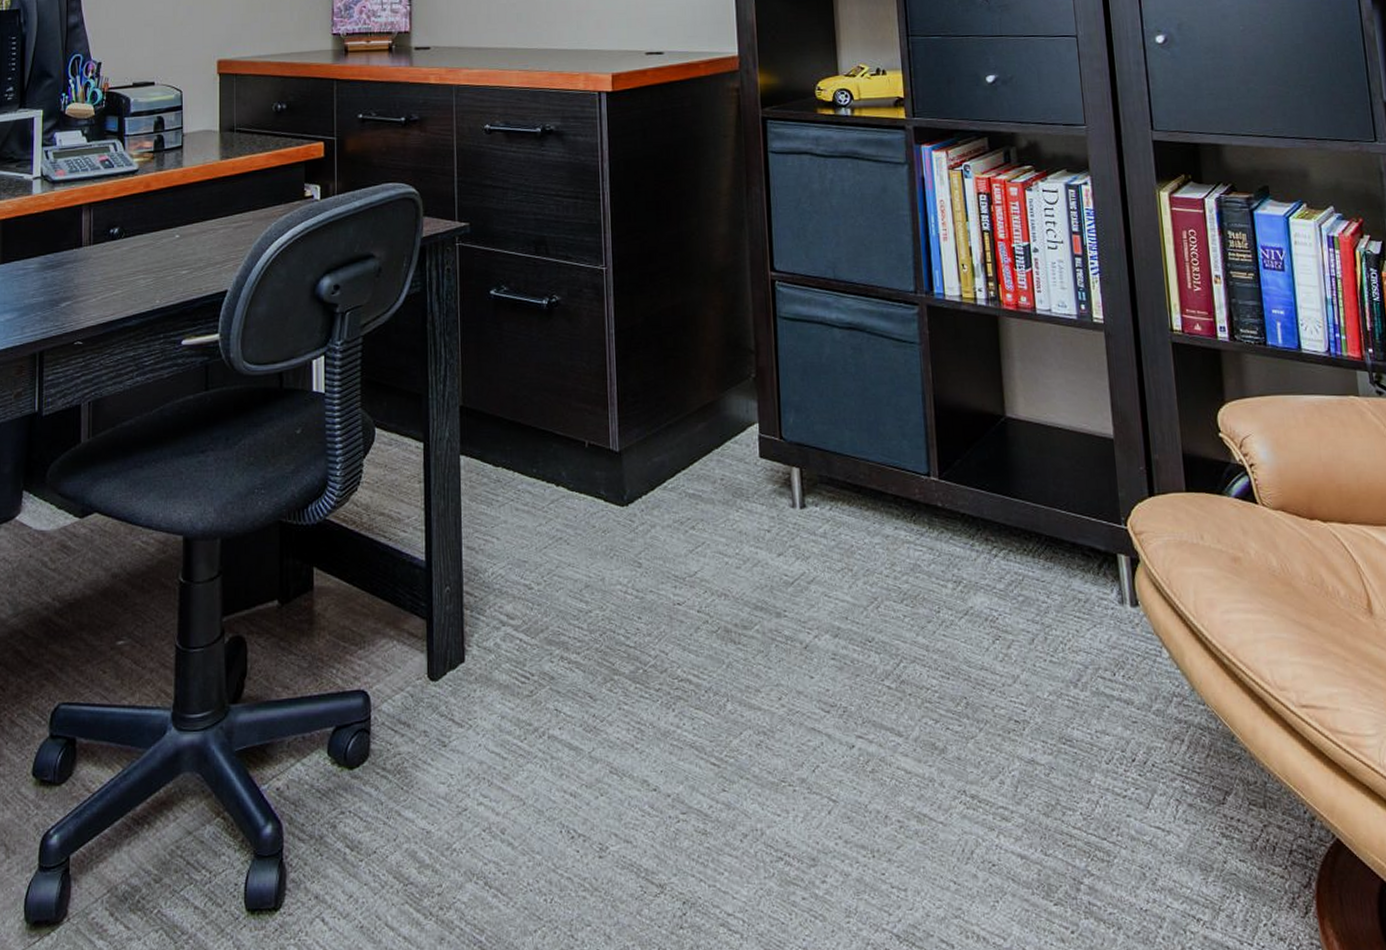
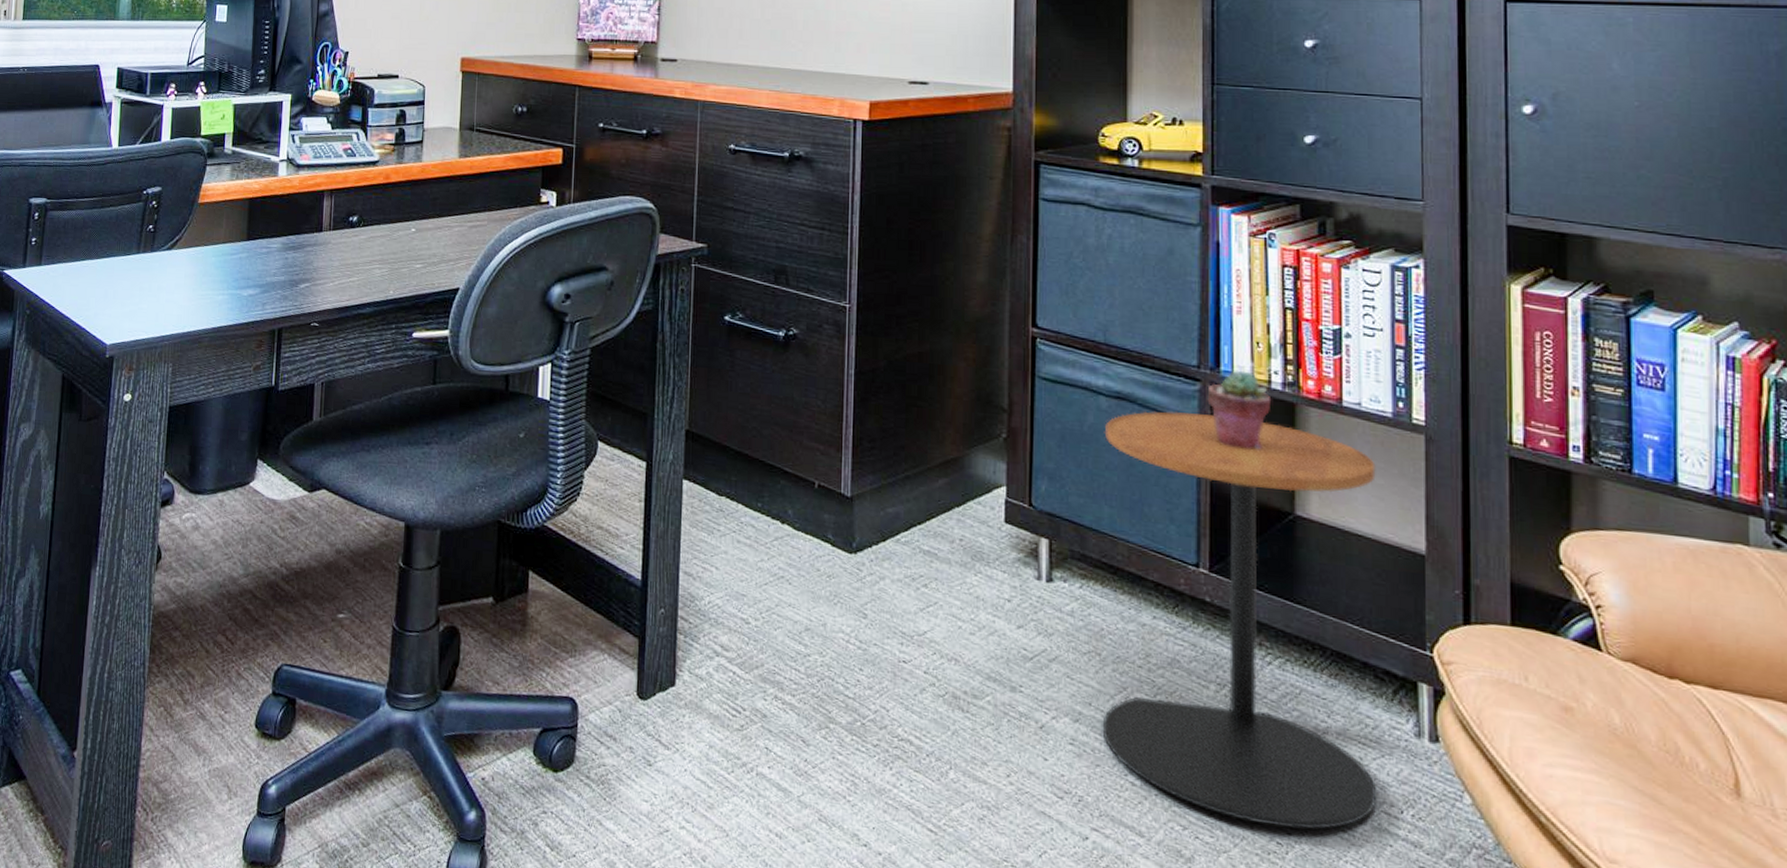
side table: none [840,335,1094,707] -> present [1102,411,1377,830]
potted succulent: none [924,291,979,363] -> present [1207,370,1272,450]

